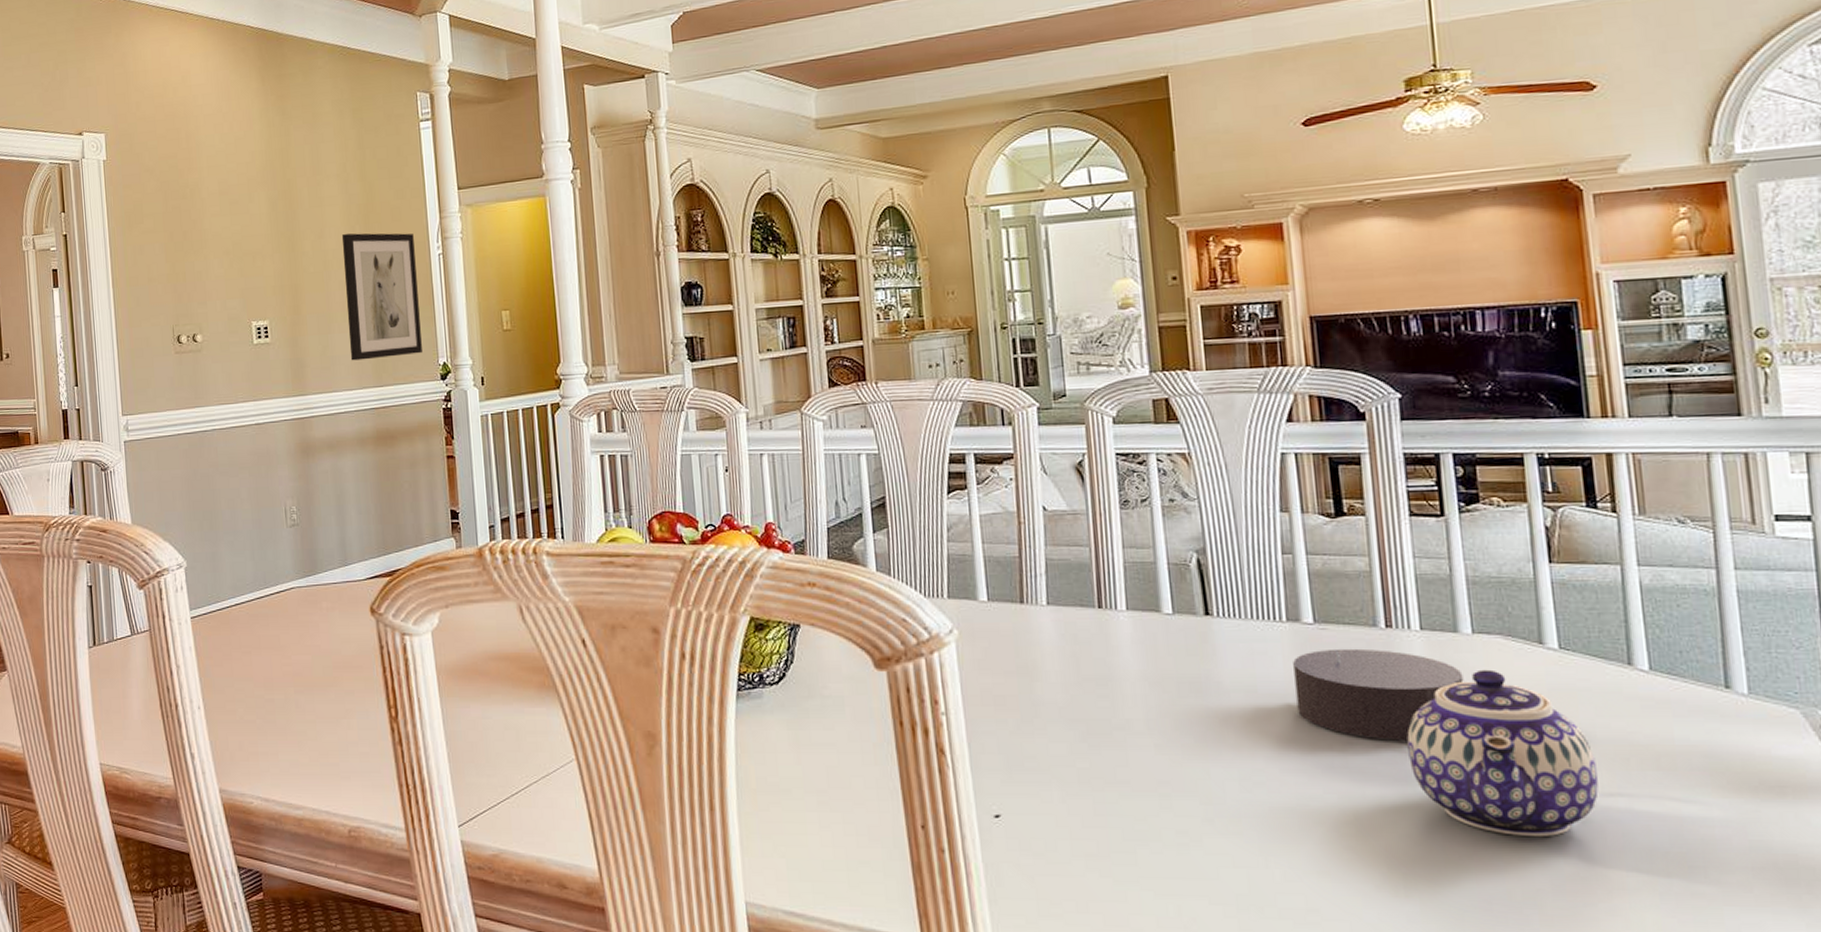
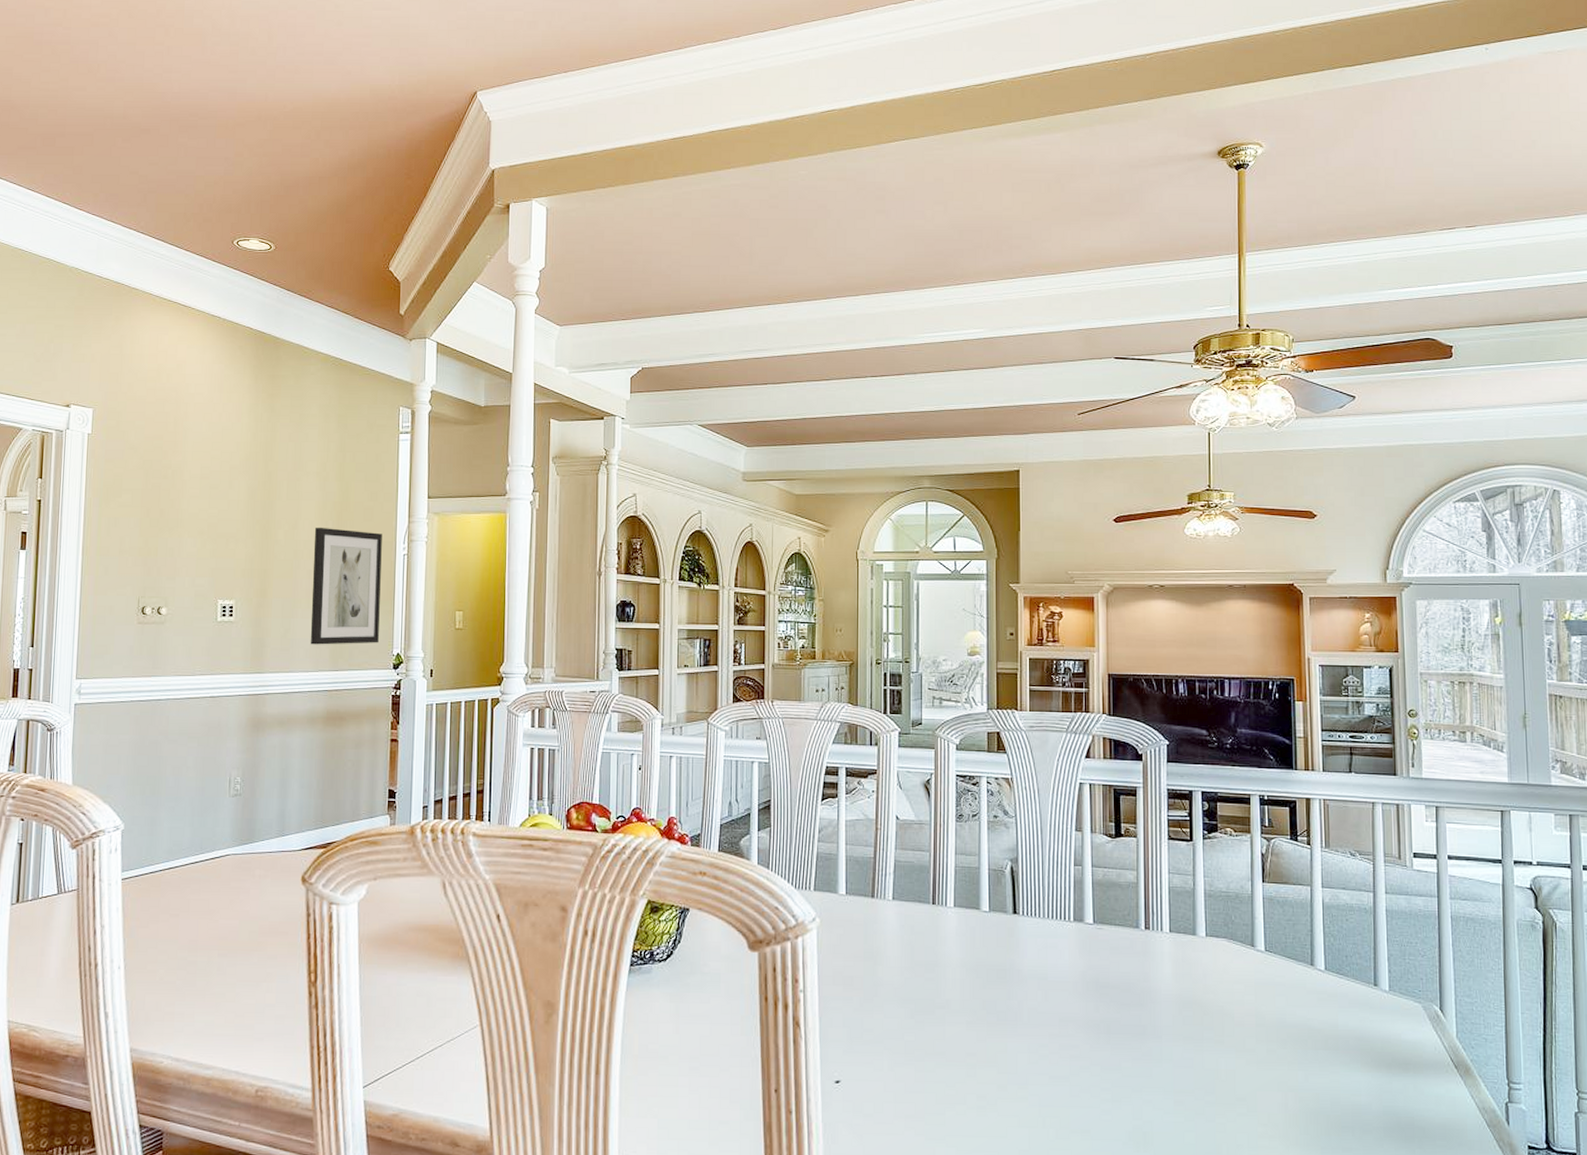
candle: present [1293,648,1464,741] -> none [1076,945,1197,1022]
teapot: present [1407,669,1599,836] -> none [1154,966,1286,1102]

